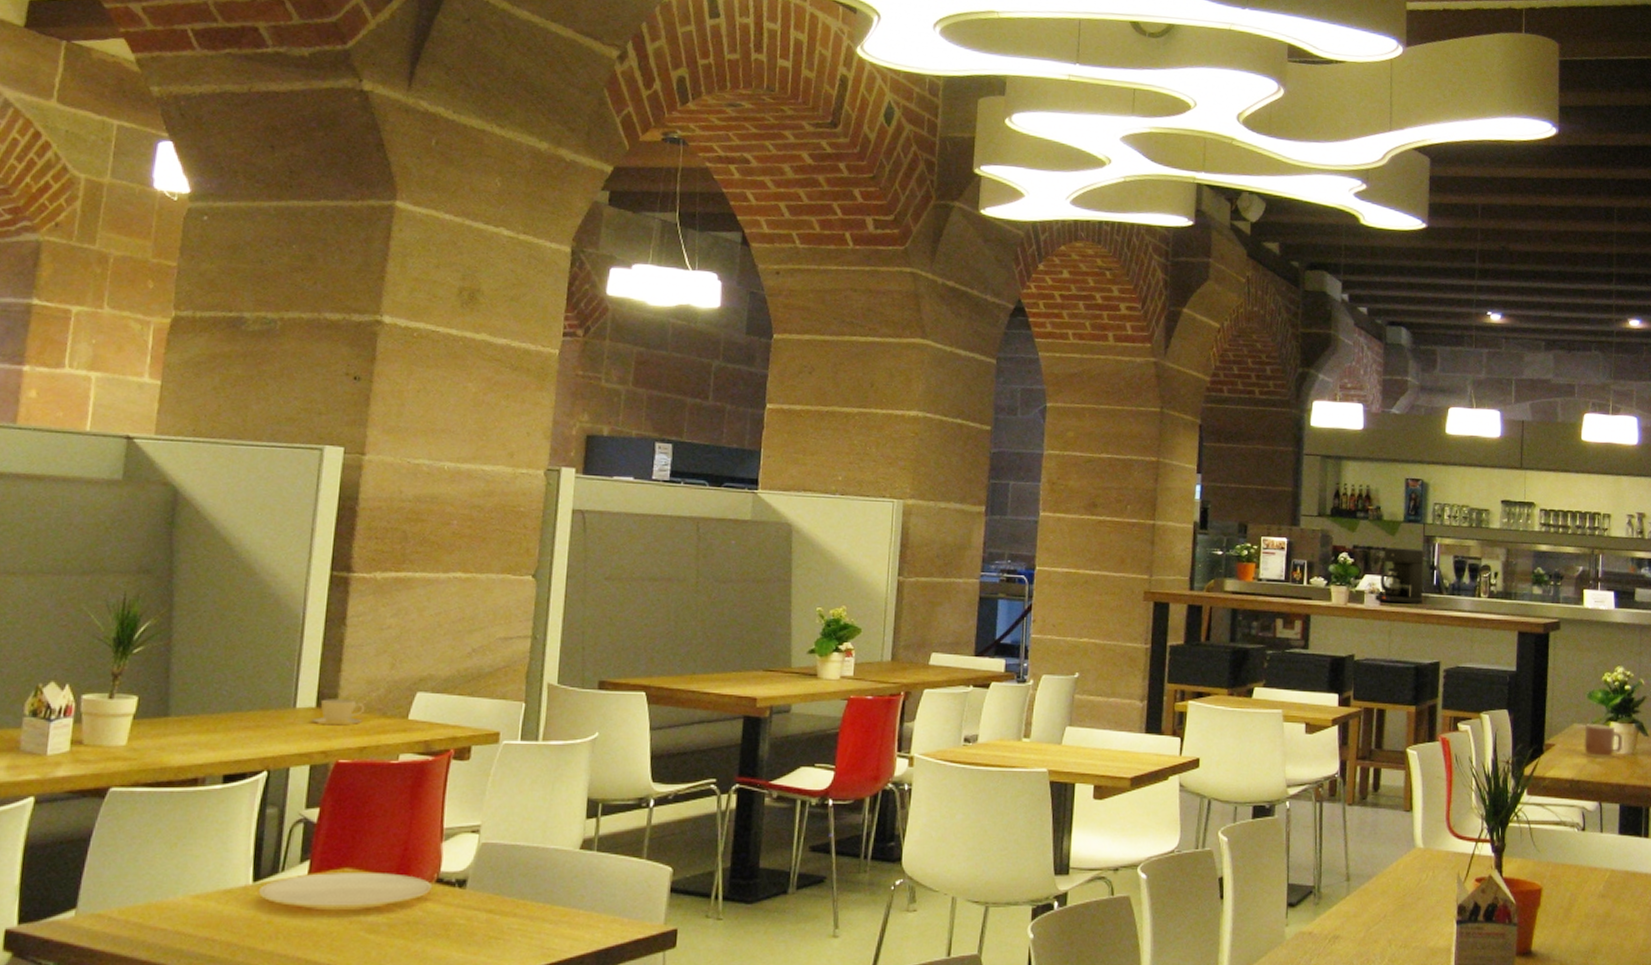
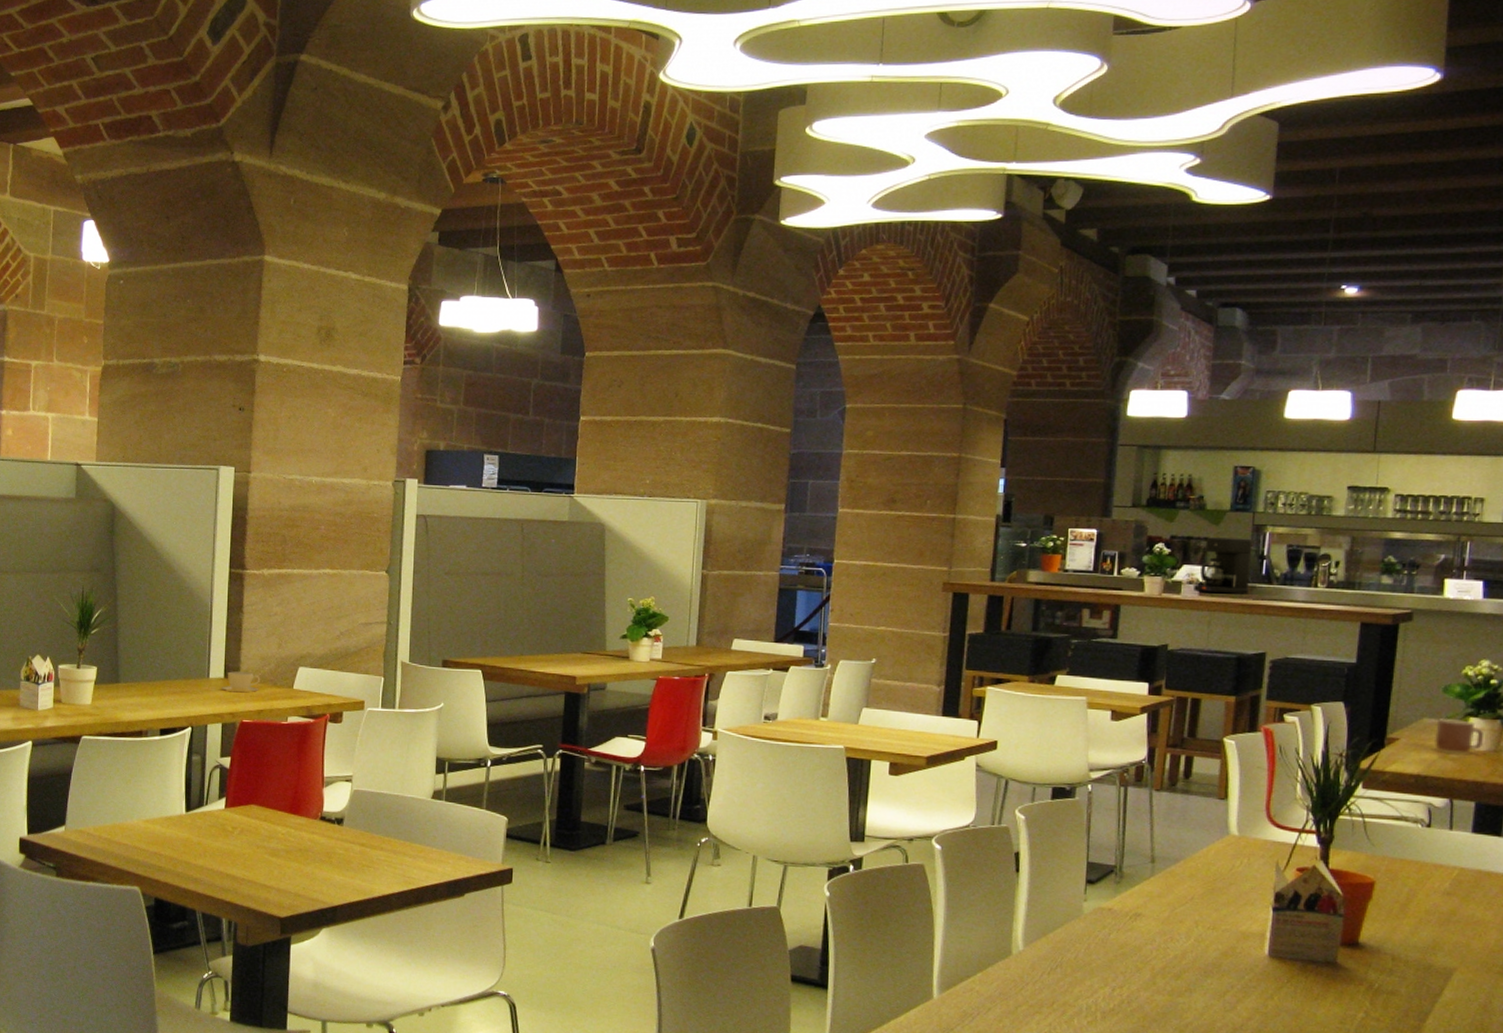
plate: present [259,873,433,911] -> none [190,808,318,838]

